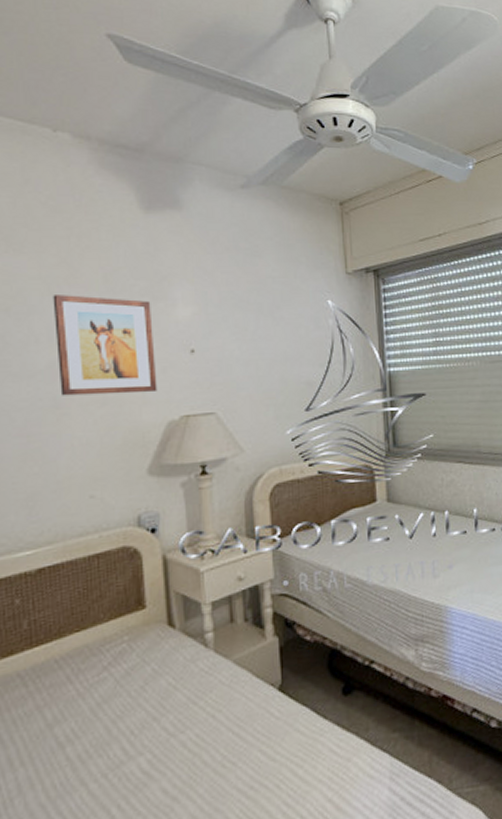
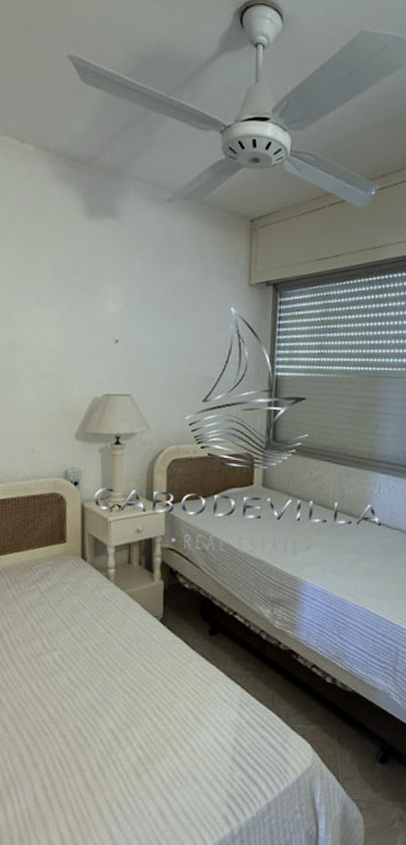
wall art: present [53,295,157,396] -> none [12,284,88,372]

